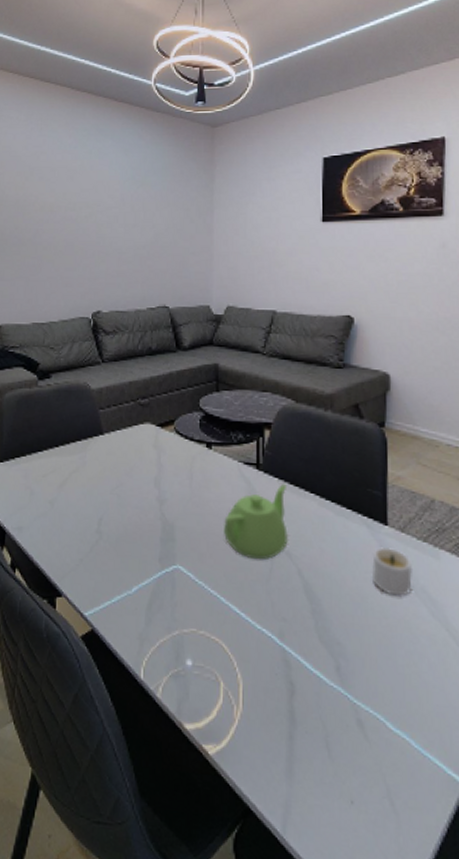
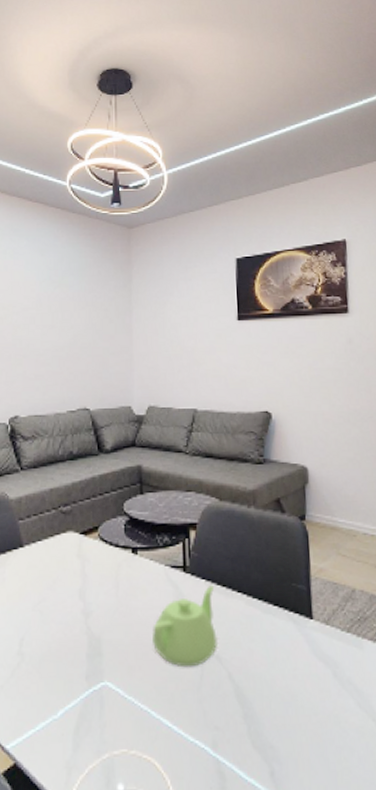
candle: present [371,547,413,596] -> none [299,642,339,691]

